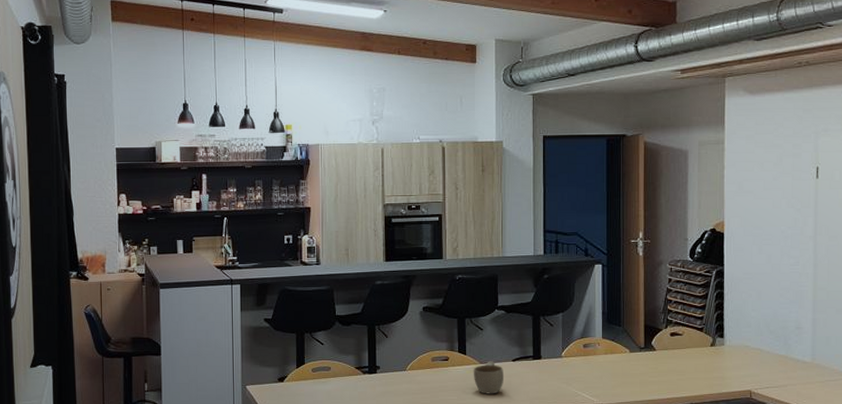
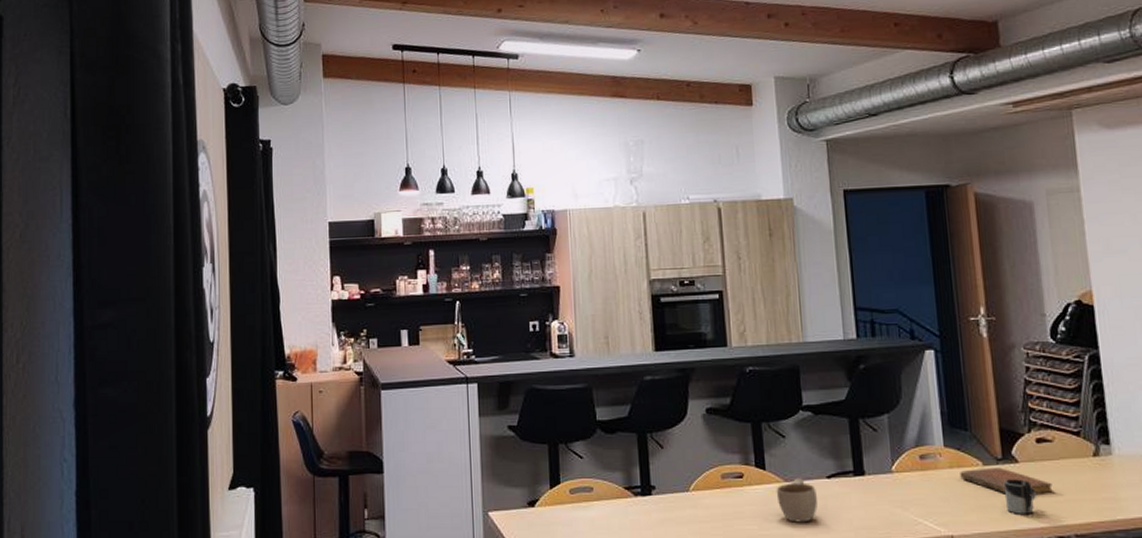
notebook: none [612,354,679,374] -> present [960,467,1053,494]
cup: none [643,363,667,389] -> present [1003,479,1038,514]

